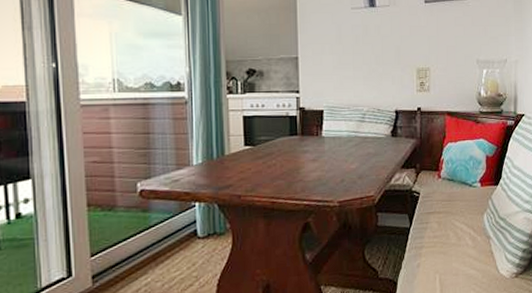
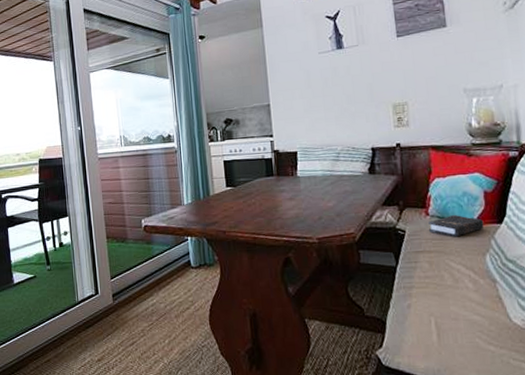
hardback book: none [439,177,484,199] -> present [428,214,484,237]

